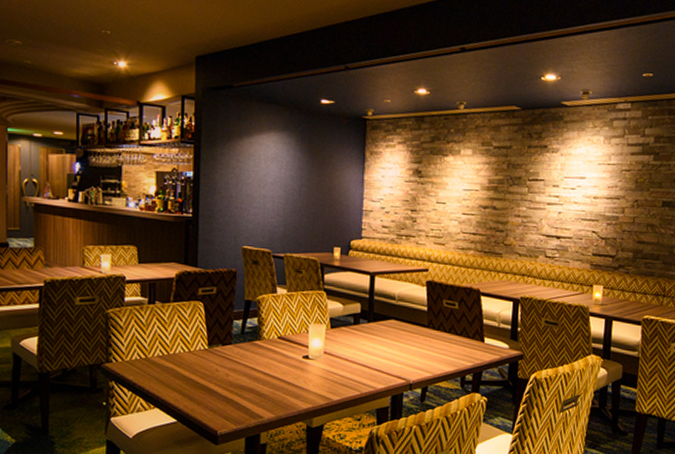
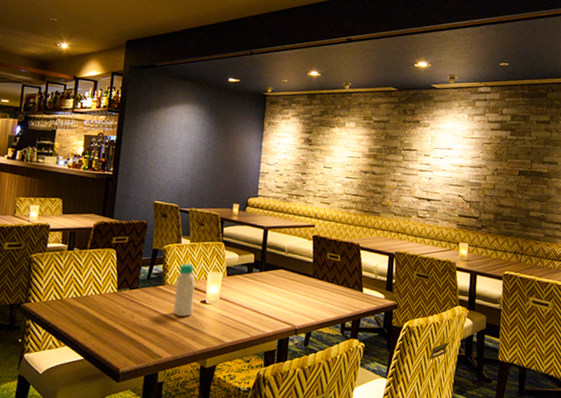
bottle: none [272,316,295,373] -> present [172,264,195,317]

